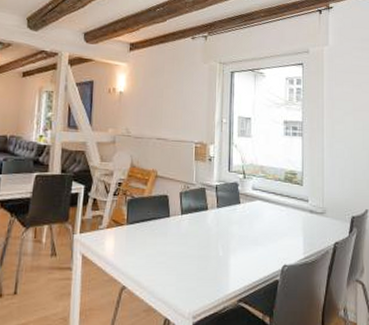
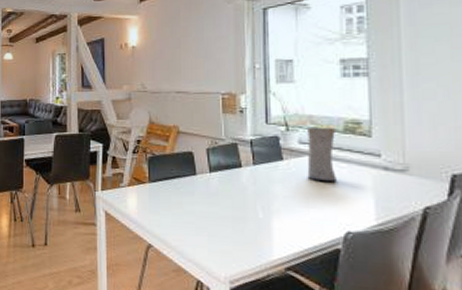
vase: none [257,176,280,222] -> present [307,128,337,181]

